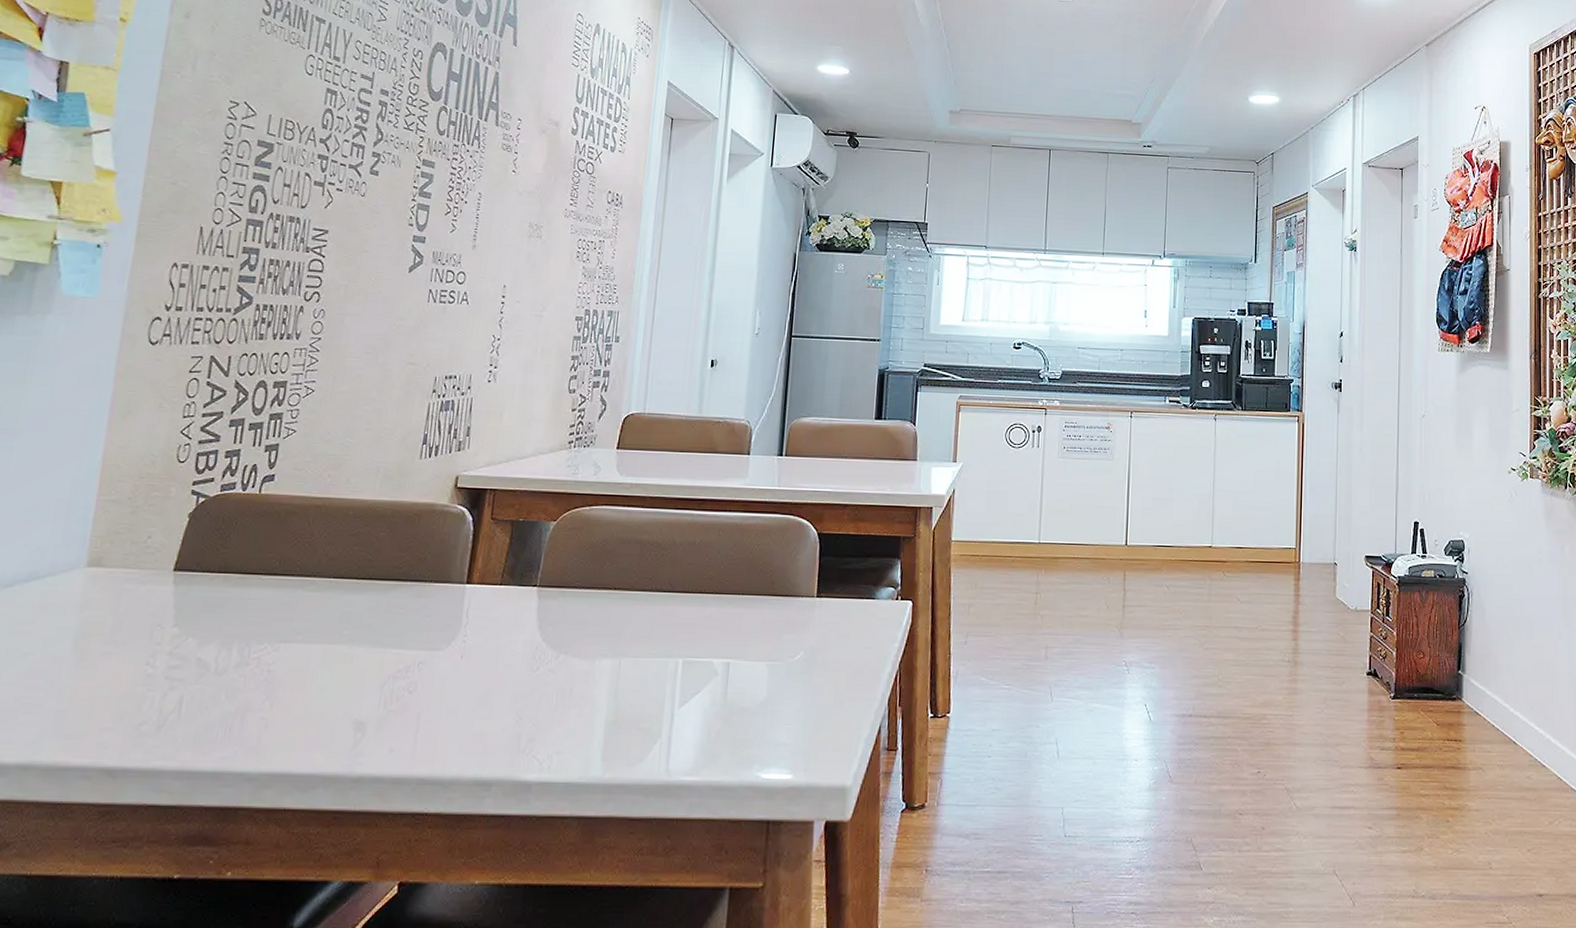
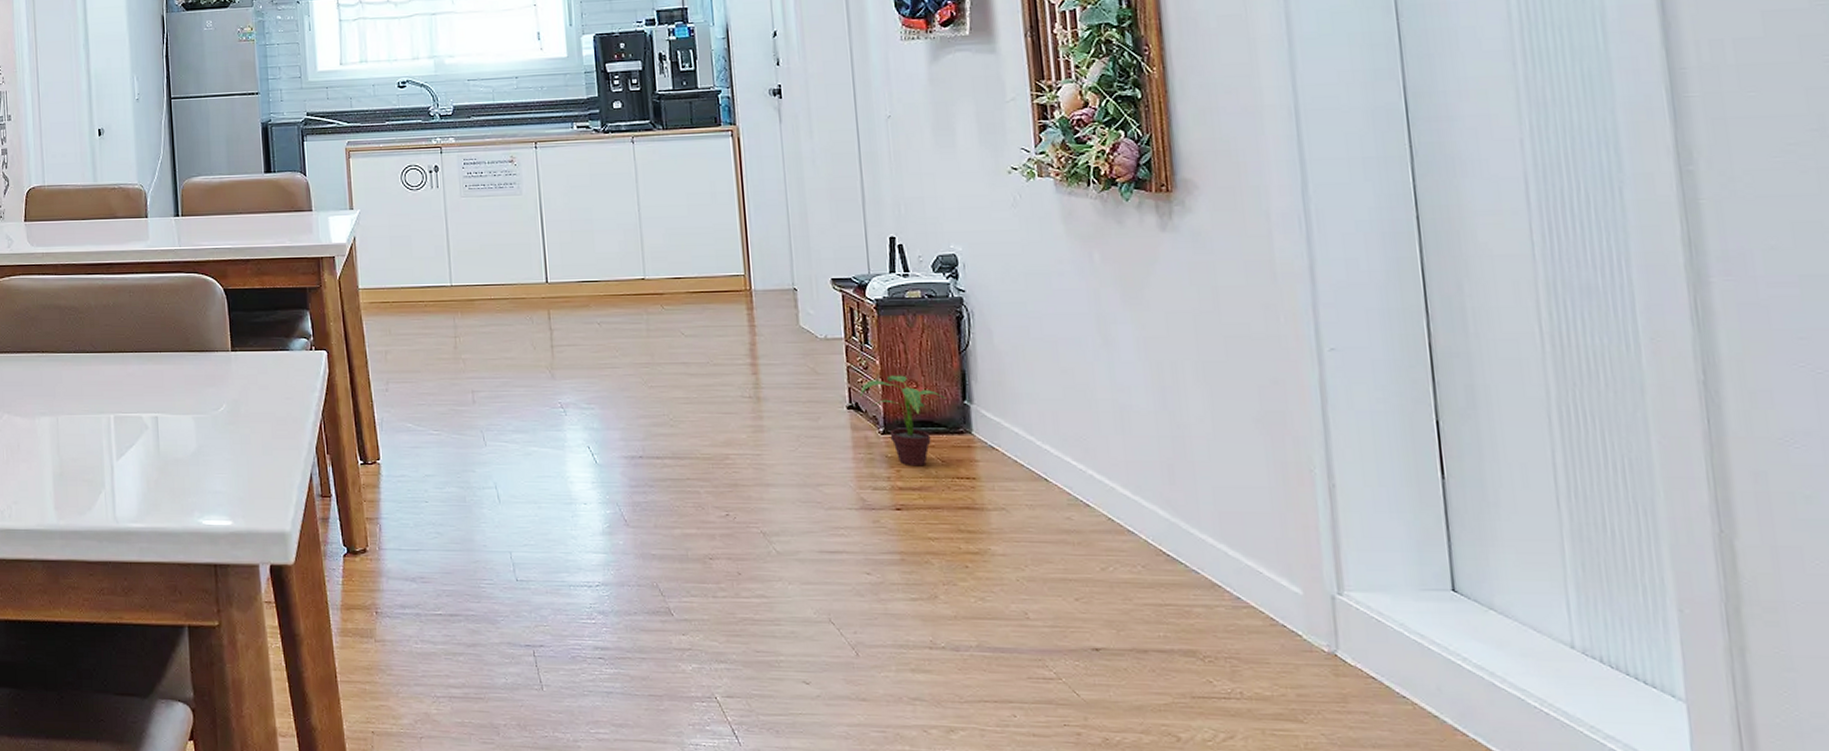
potted plant: none [1377,645,1446,729] -> present [859,375,947,467]

